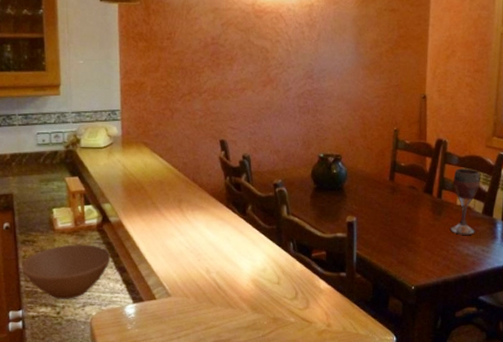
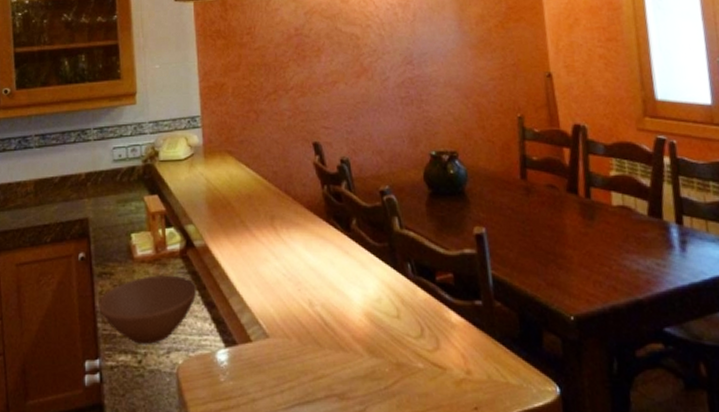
cup: present [449,168,480,235] -> none [601,158,643,245]

